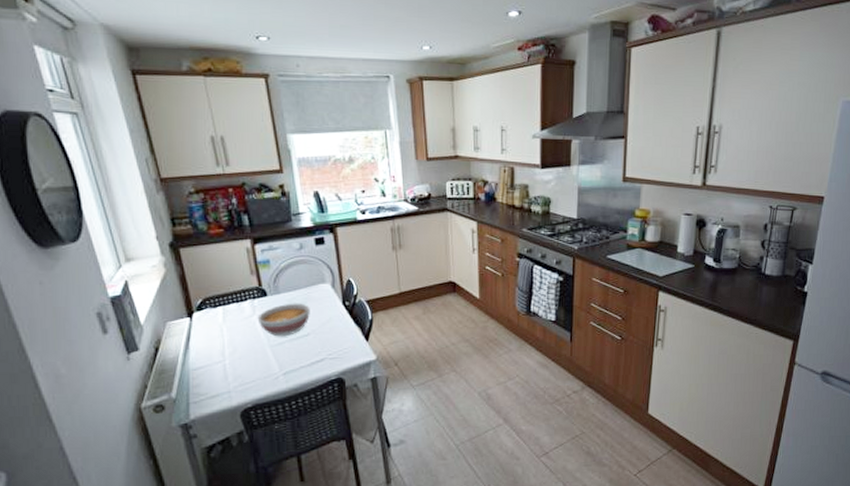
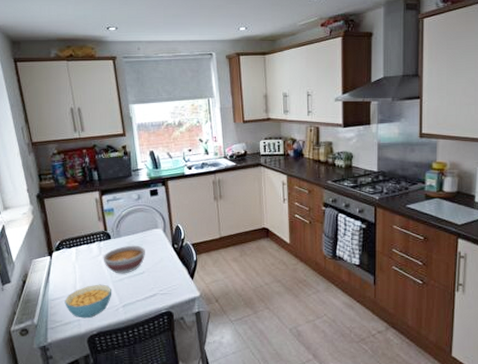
cereal bowl: none [210,349,269,390] -> present [65,284,111,319]

